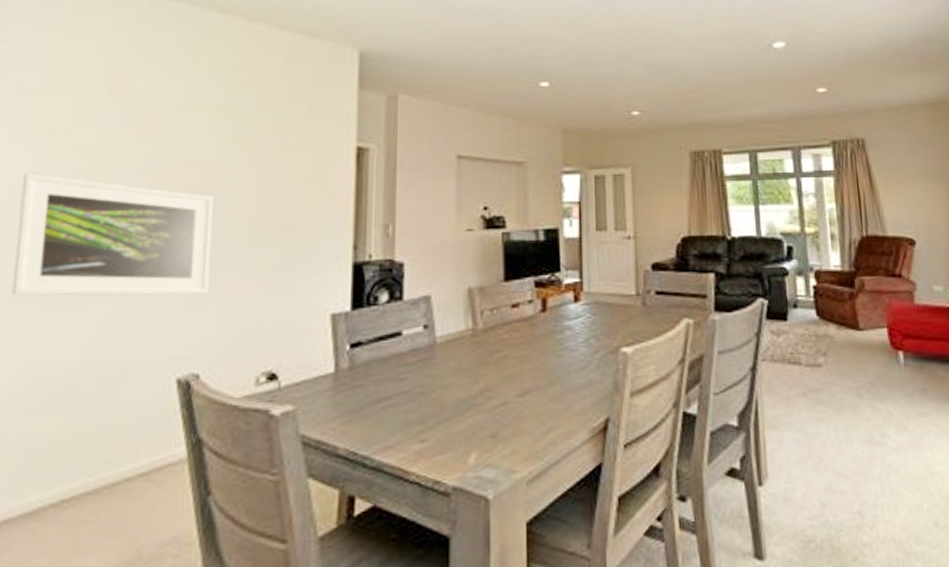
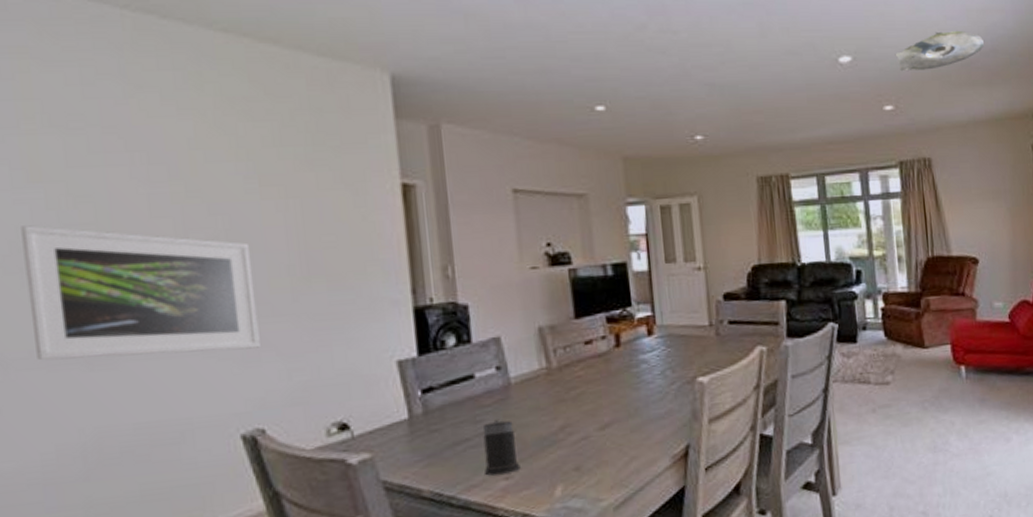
mug: none [401,379,437,437] -> present [483,419,521,476]
ceiling light: none [828,20,917,57] -> present [895,30,985,72]

